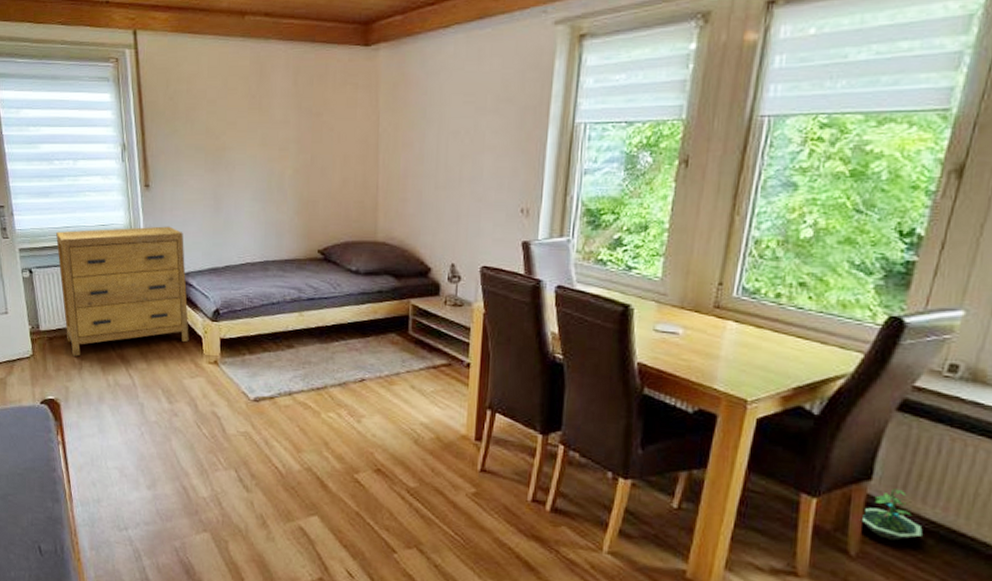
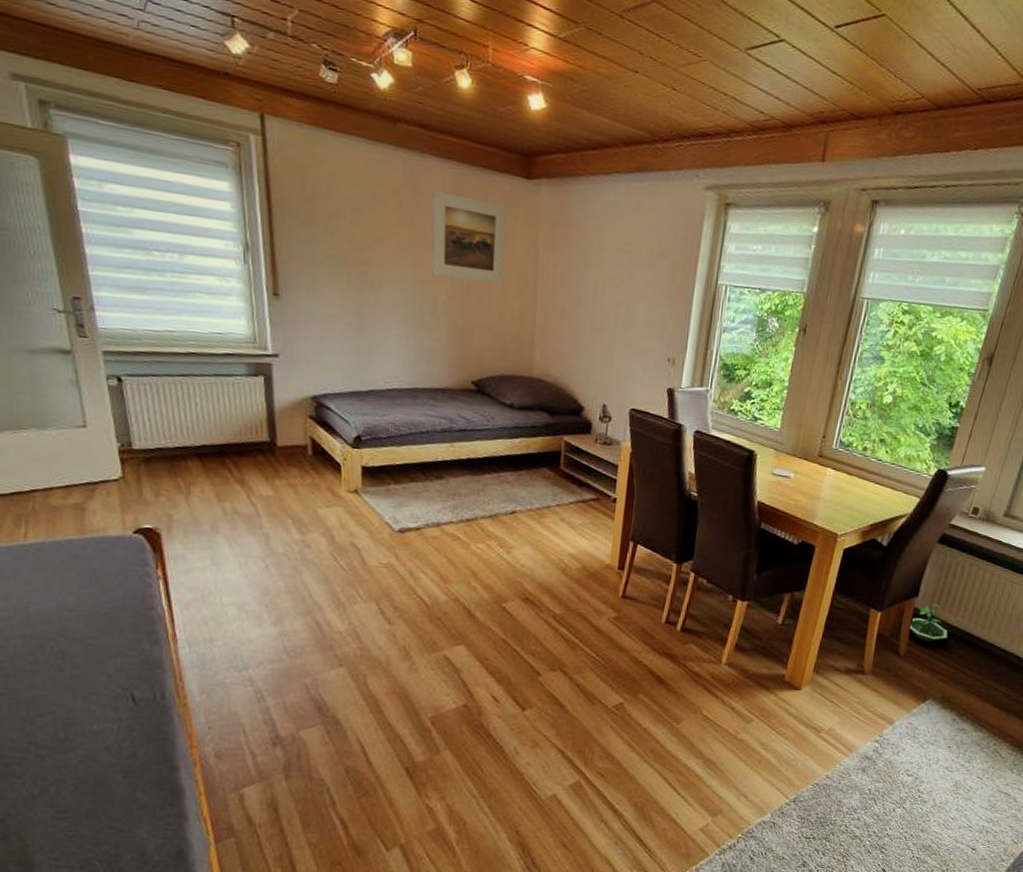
dresser: present [56,226,189,357] -> none [155,335,325,481]
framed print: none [277,71,347,153] -> present [431,189,508,285]

